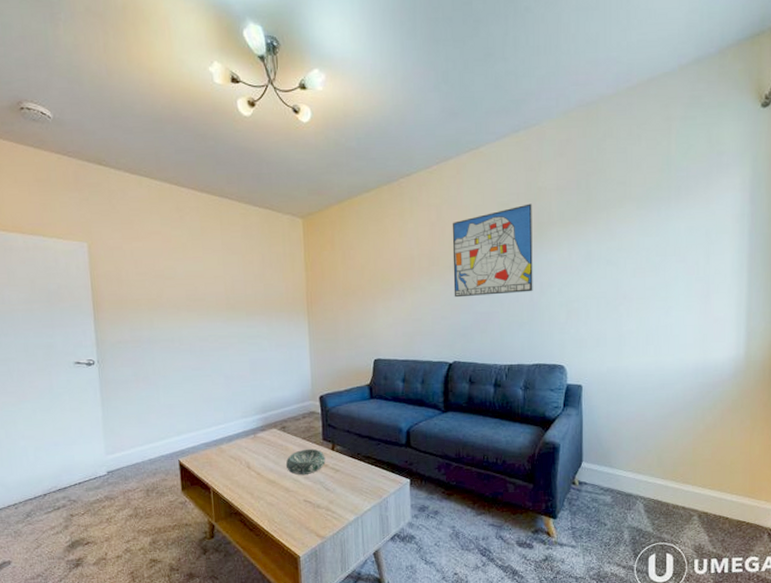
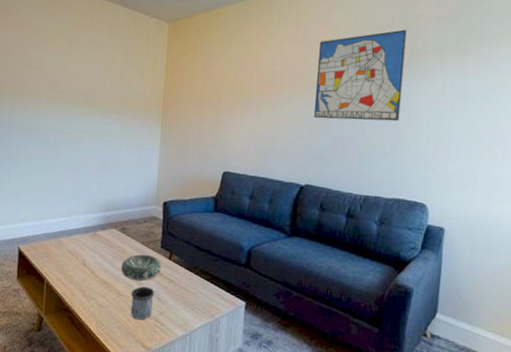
mug: none [299,479,322,512] -> present [130,286,155,320]

